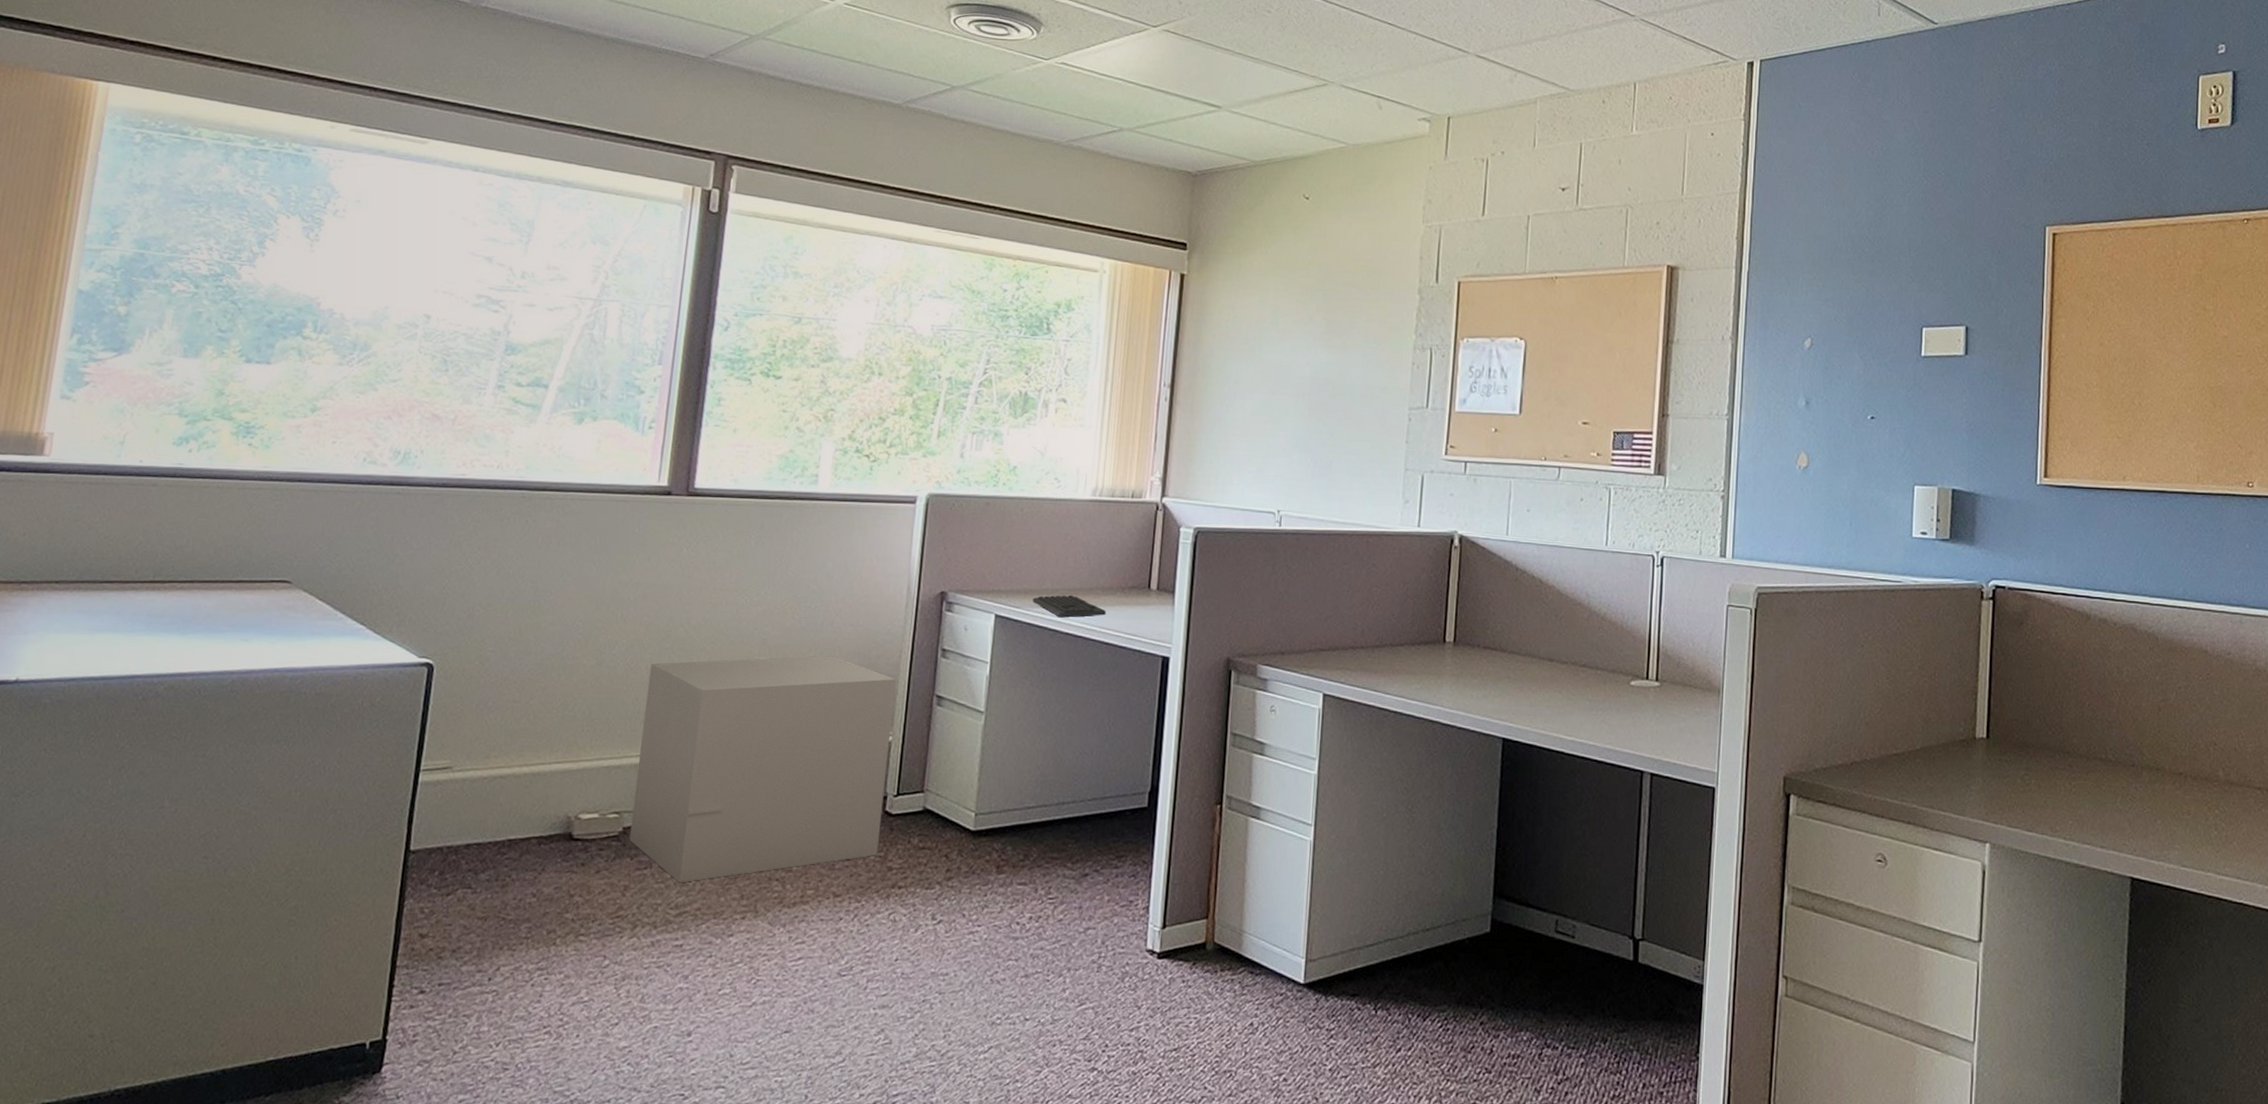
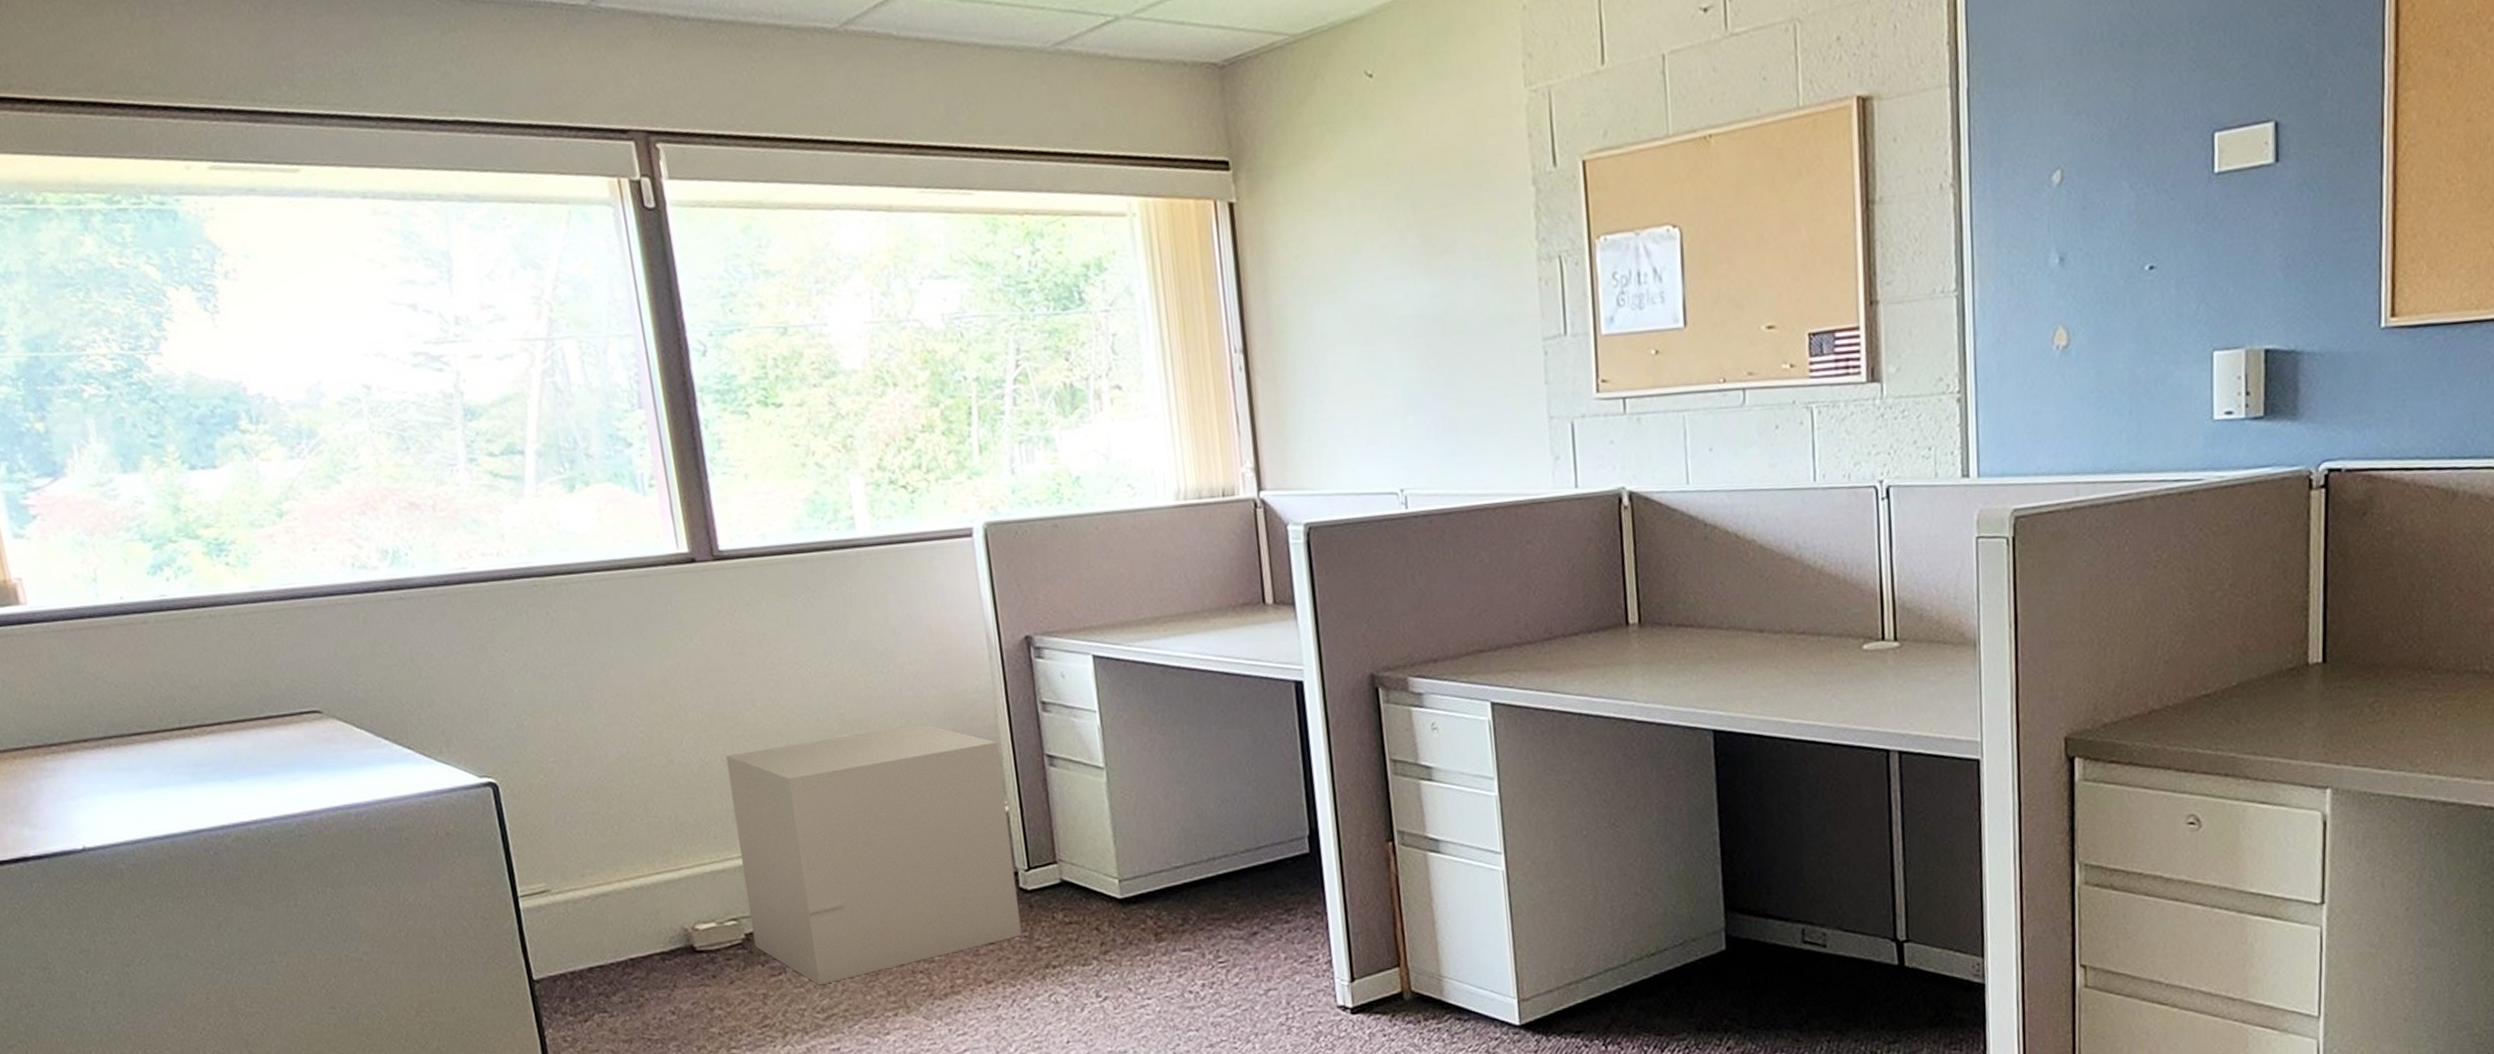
computer keyboard: present [1033,595,1106,618] -> none [1131,622,1219,650]

